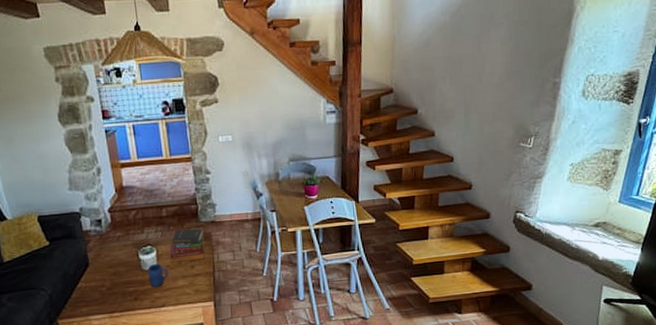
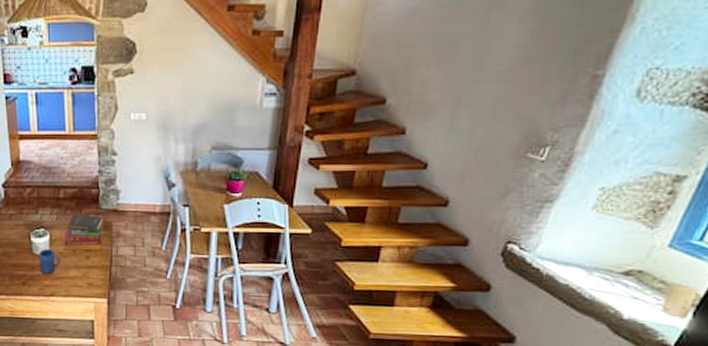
candle: none [621,229,641,254] -> present [660,284,698,318]

